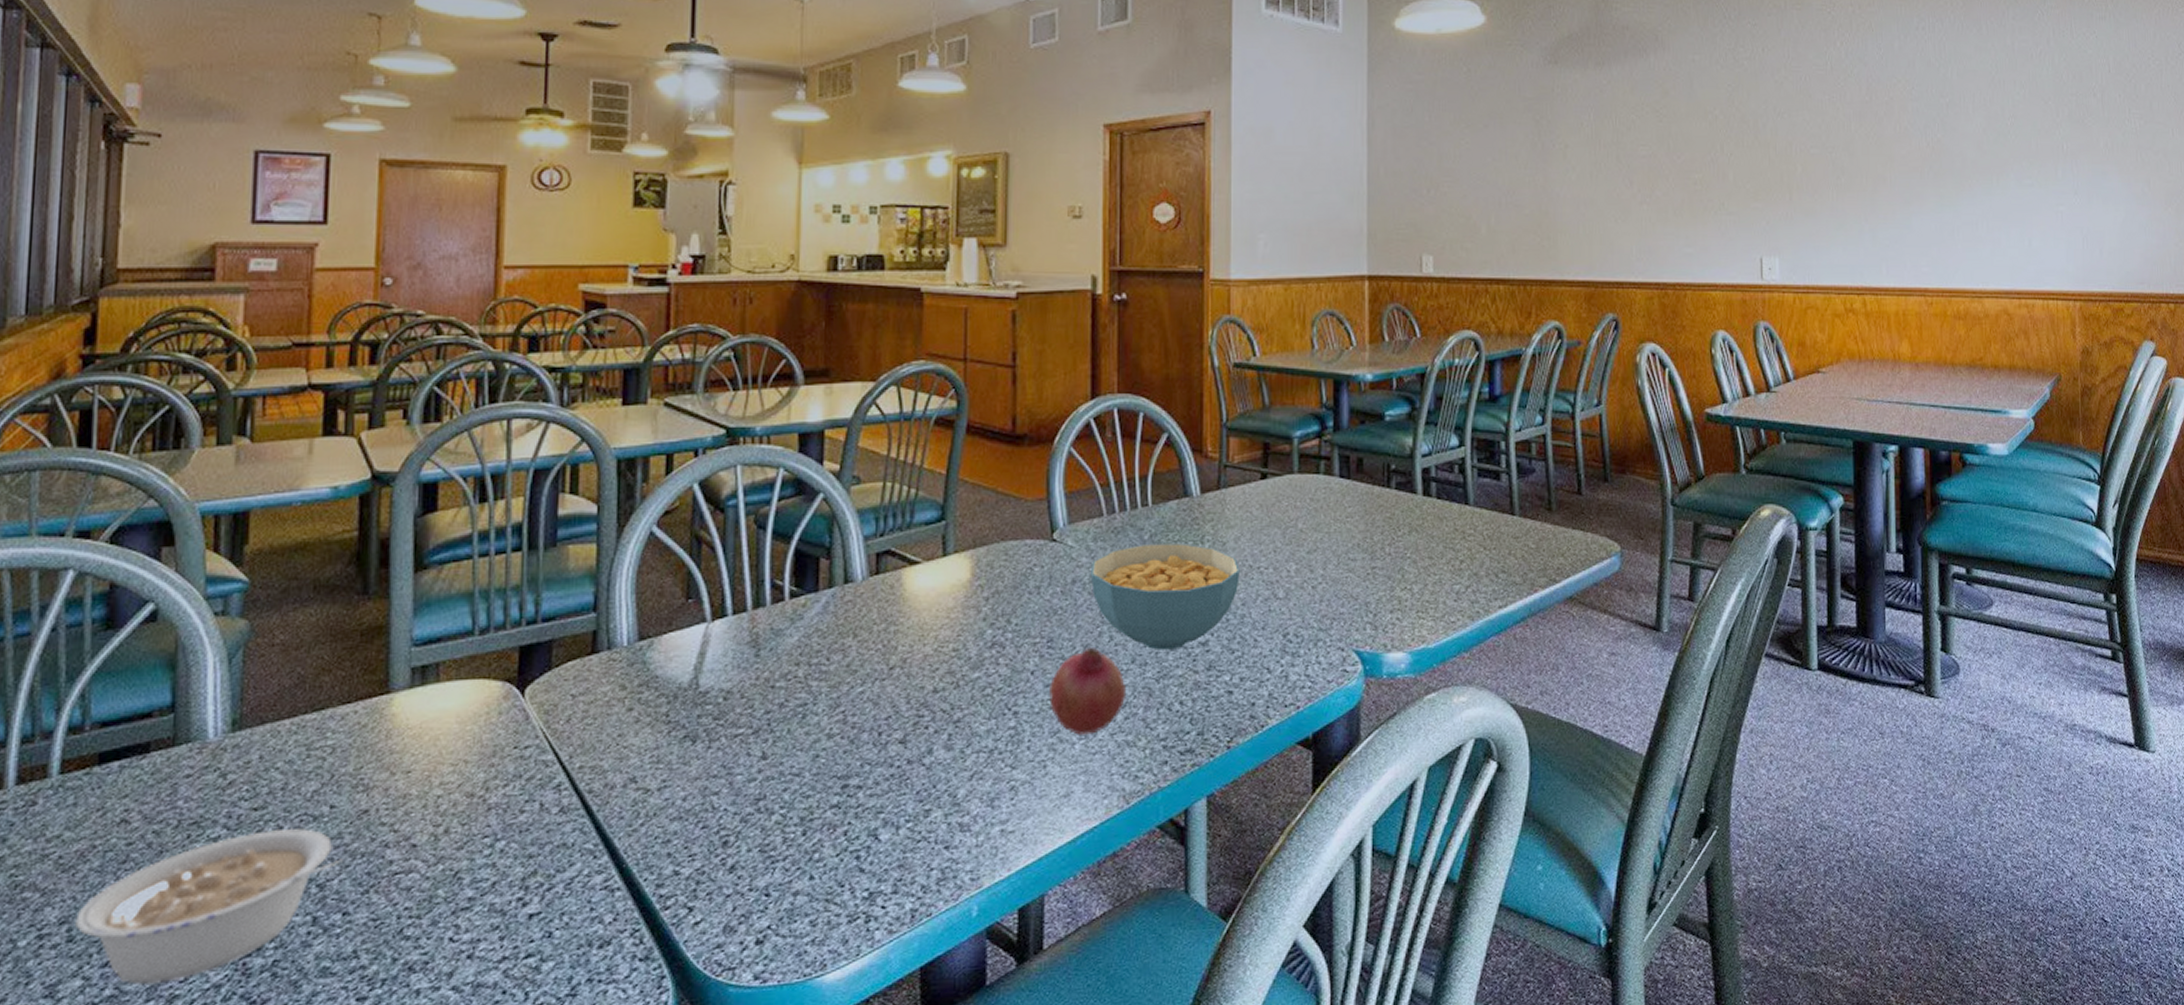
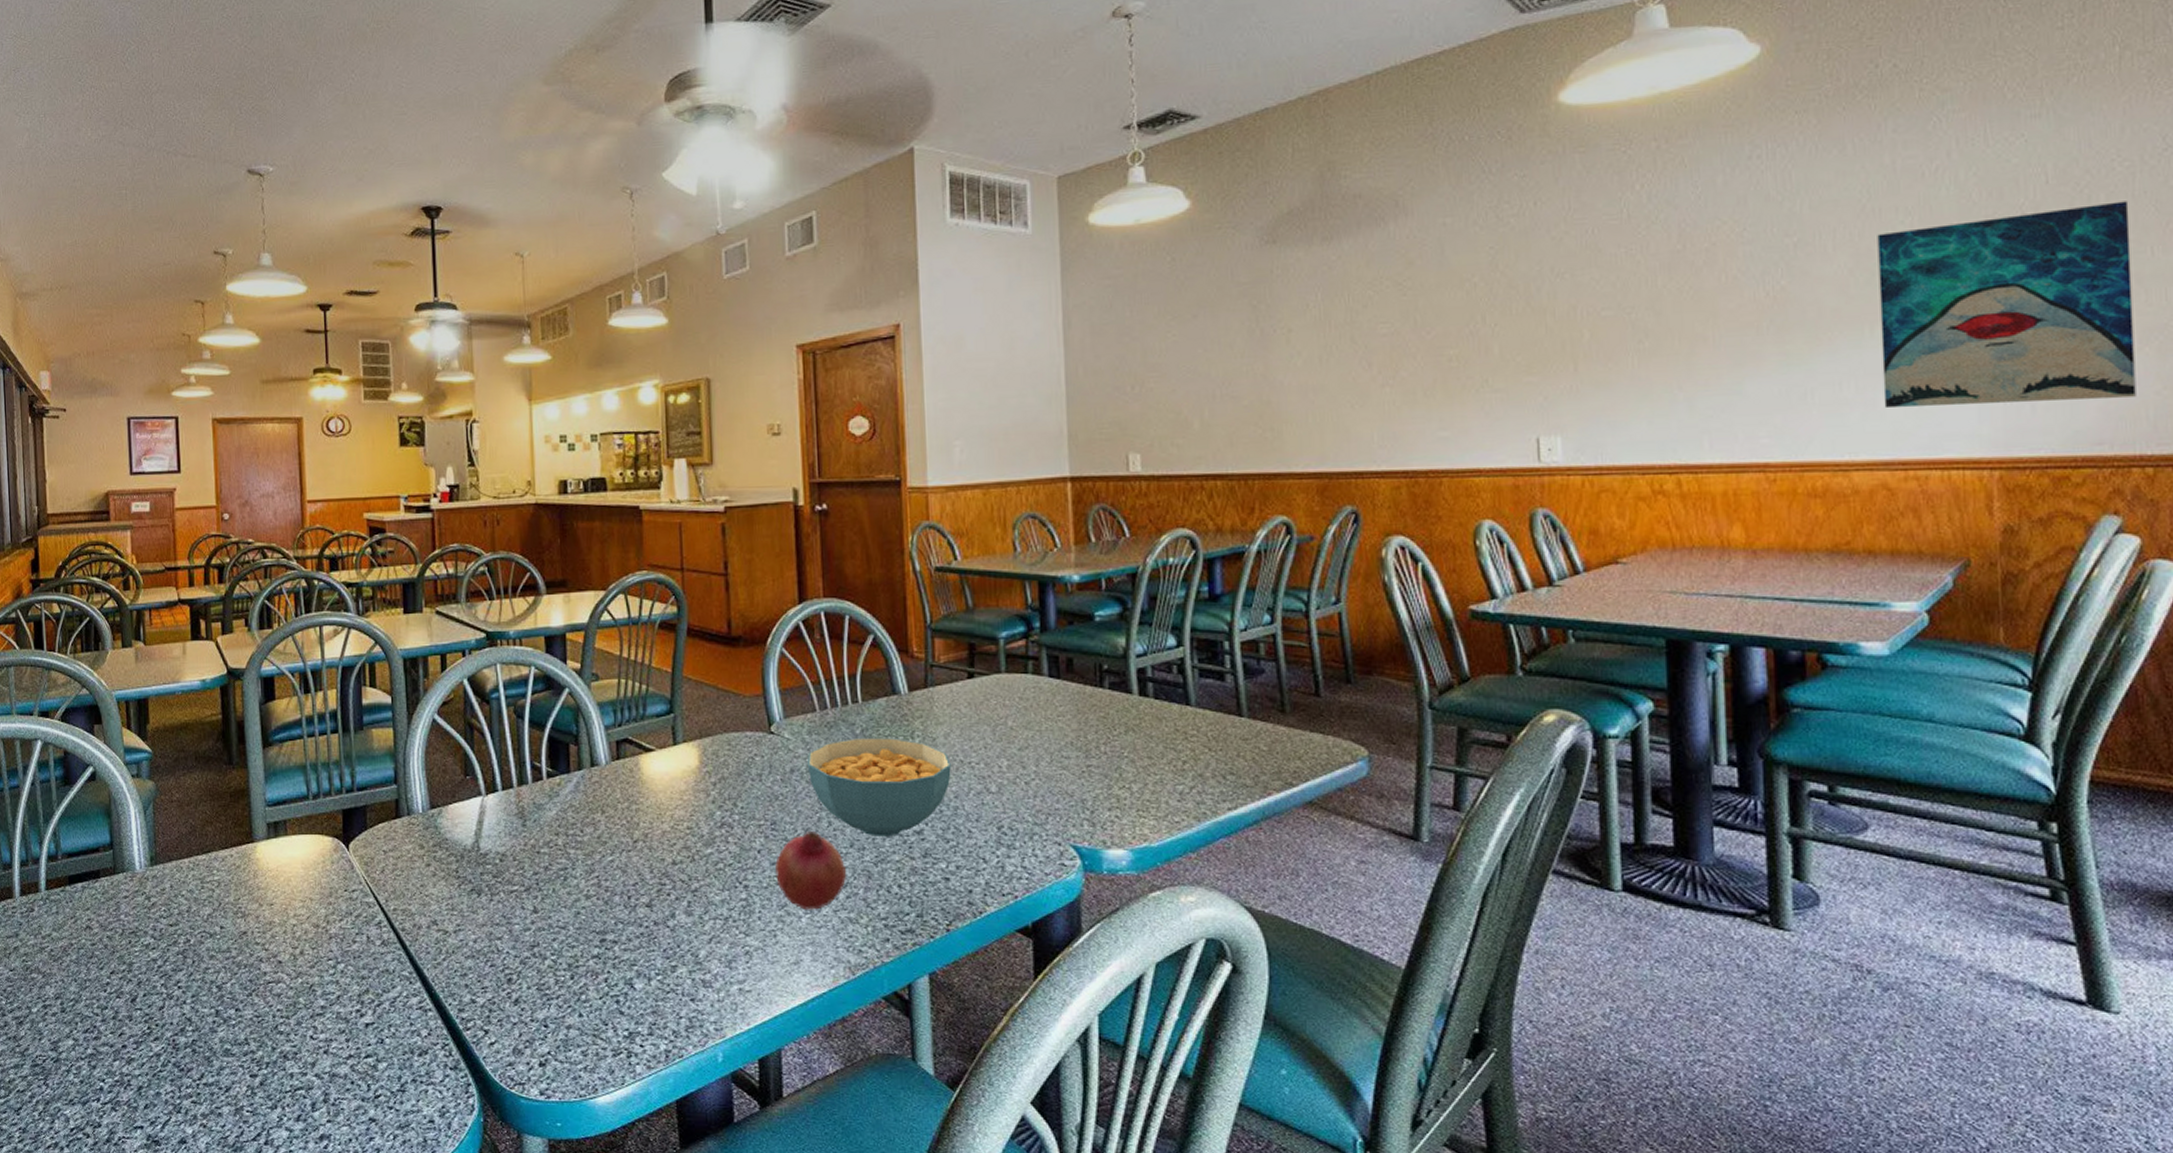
legume: present [75,827,343,984] -> none [65,941,232,1048]
wall art: none [2002,91,2164,247] -> present [1877,201,2136,409]

